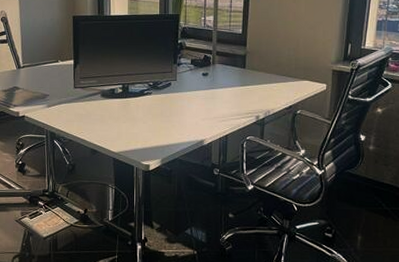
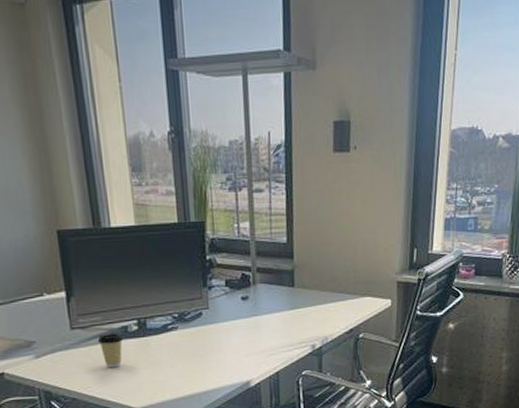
coffee cup: none [92,93,111,120] -> present [97,333,124,368]

